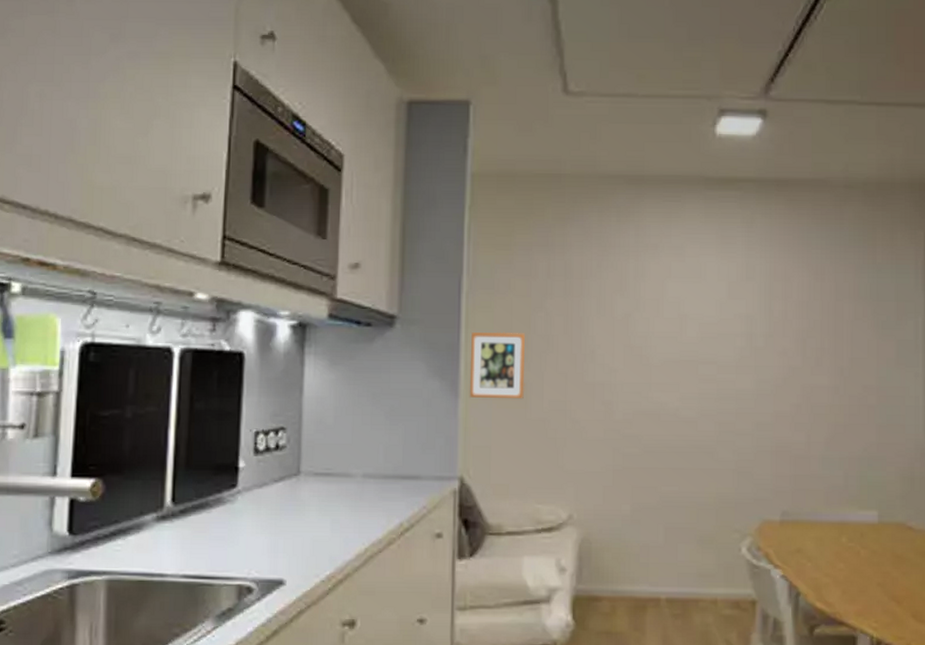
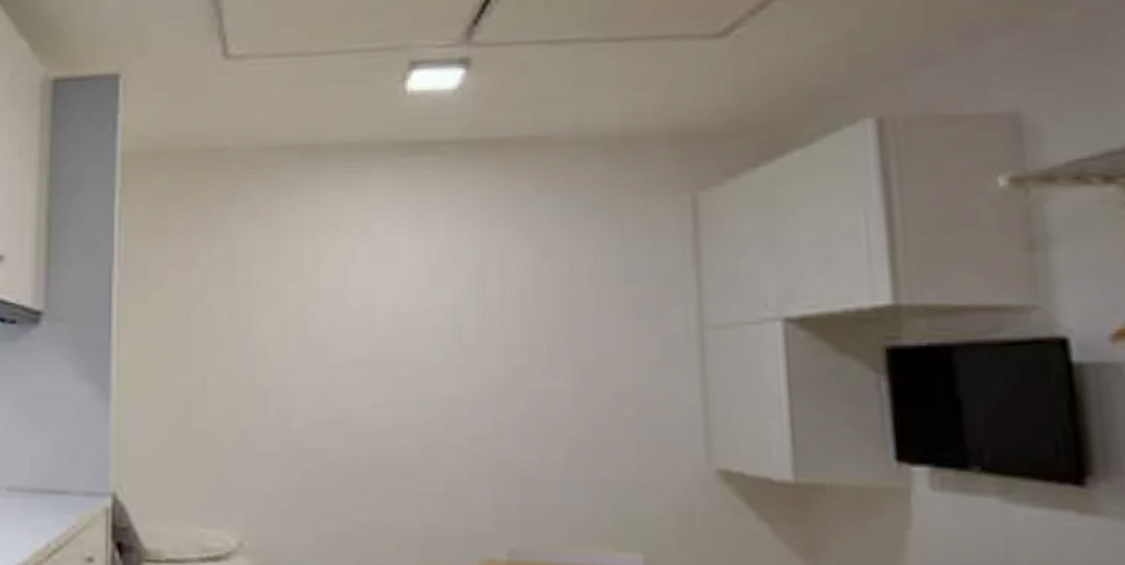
picture frame: present [469,332,525,400] -> none [122,328,185,405]

